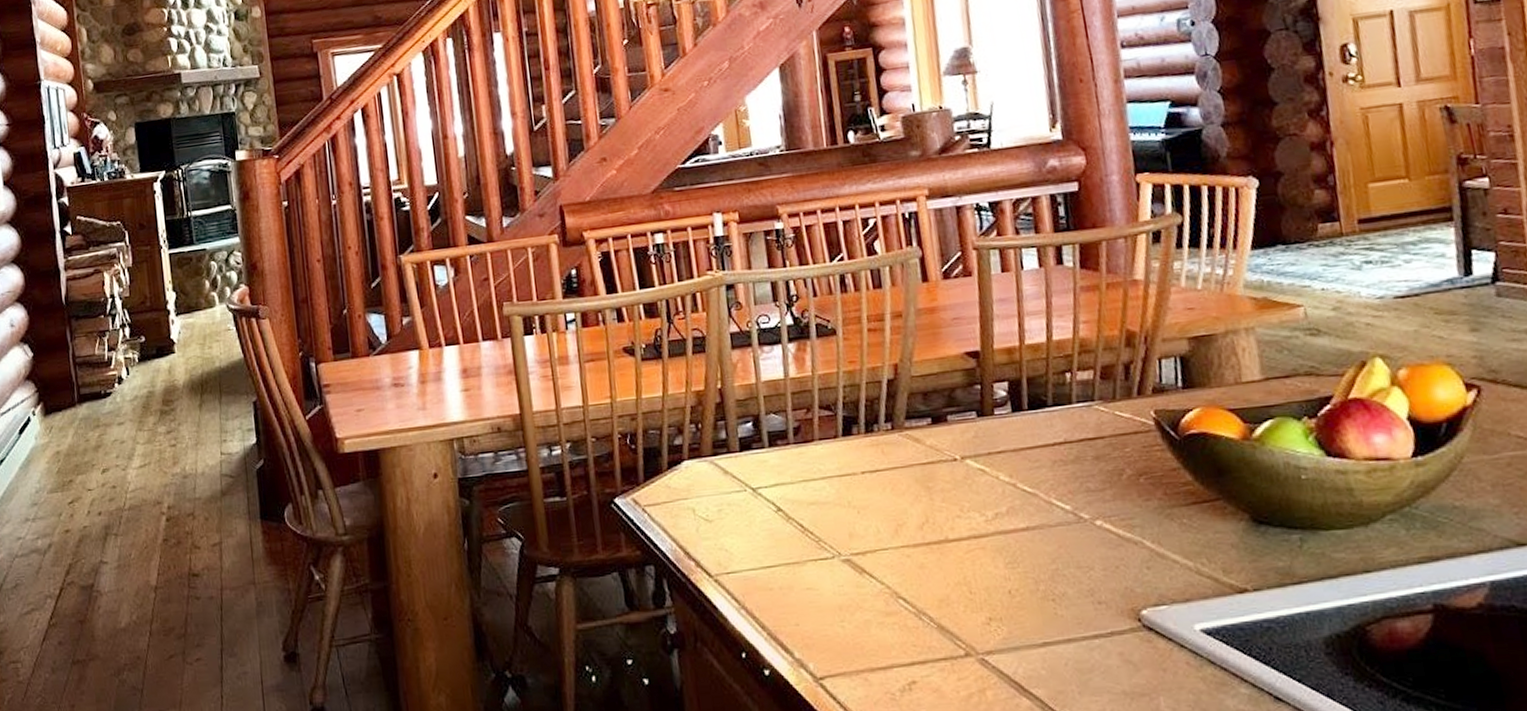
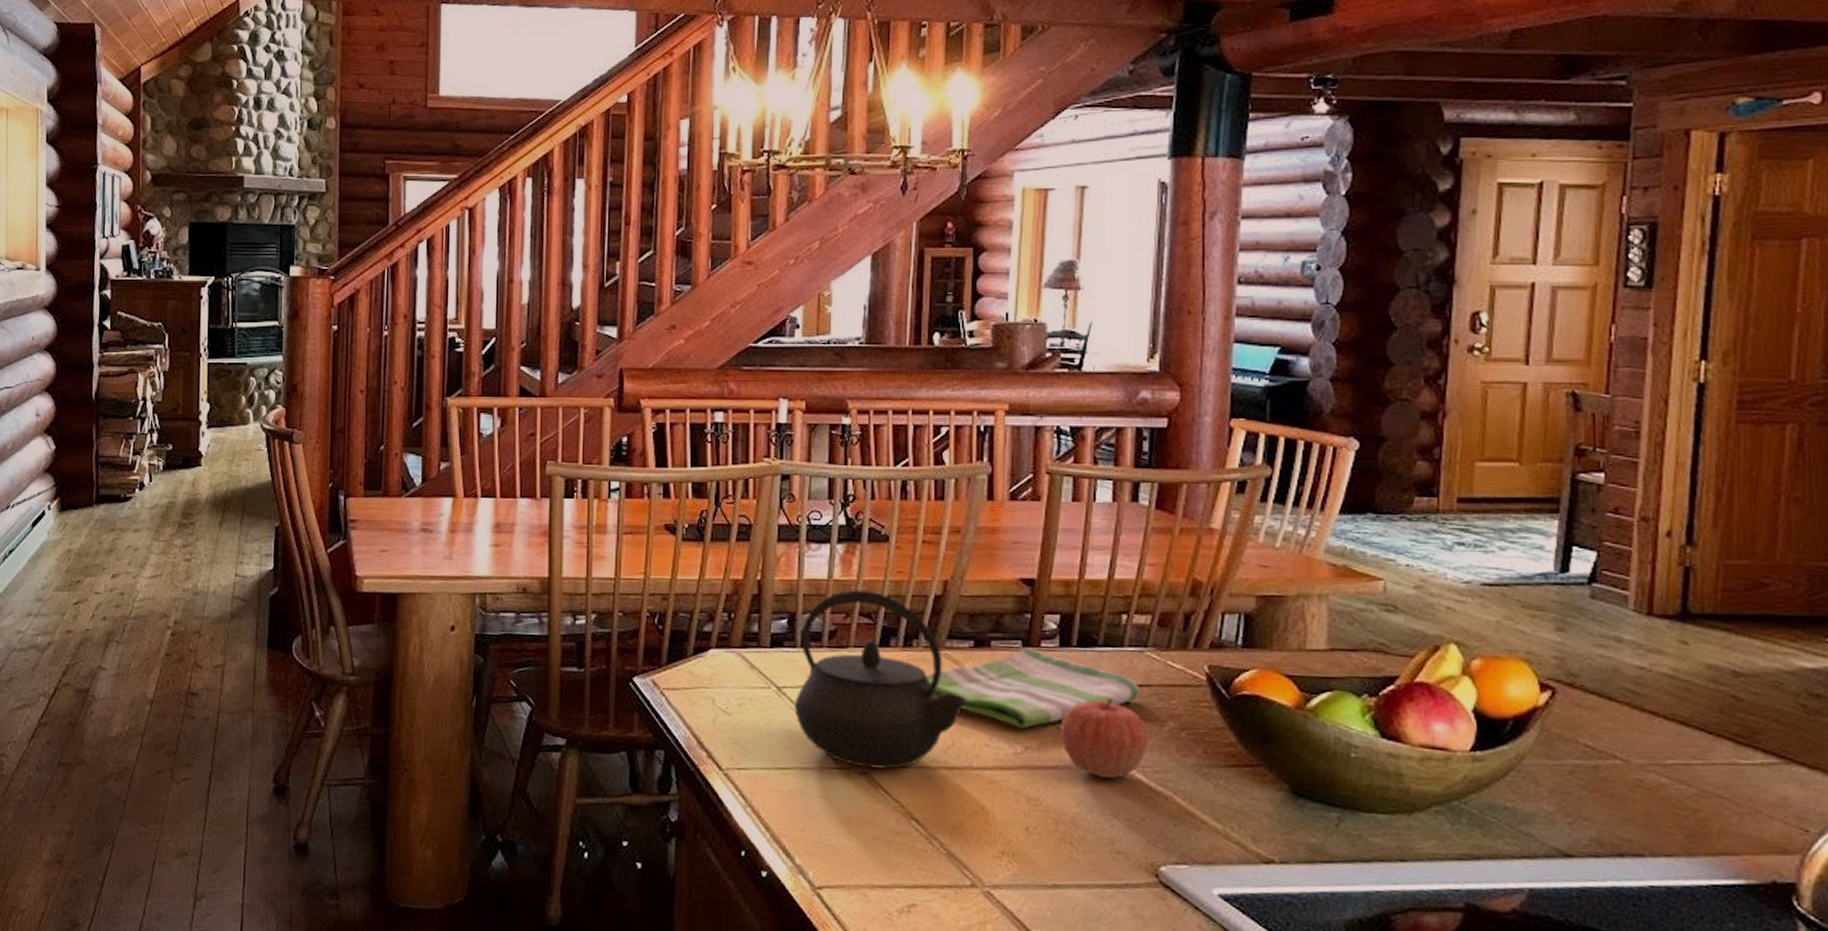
kettle: none [767,383,934,555] -> present [794,590,968,769]
dish towel: none [891,416,1095,496] -> present [926,647,1140,729]
apple: none [1025,454,1112,532] -> present [1060,698,1149,778]

